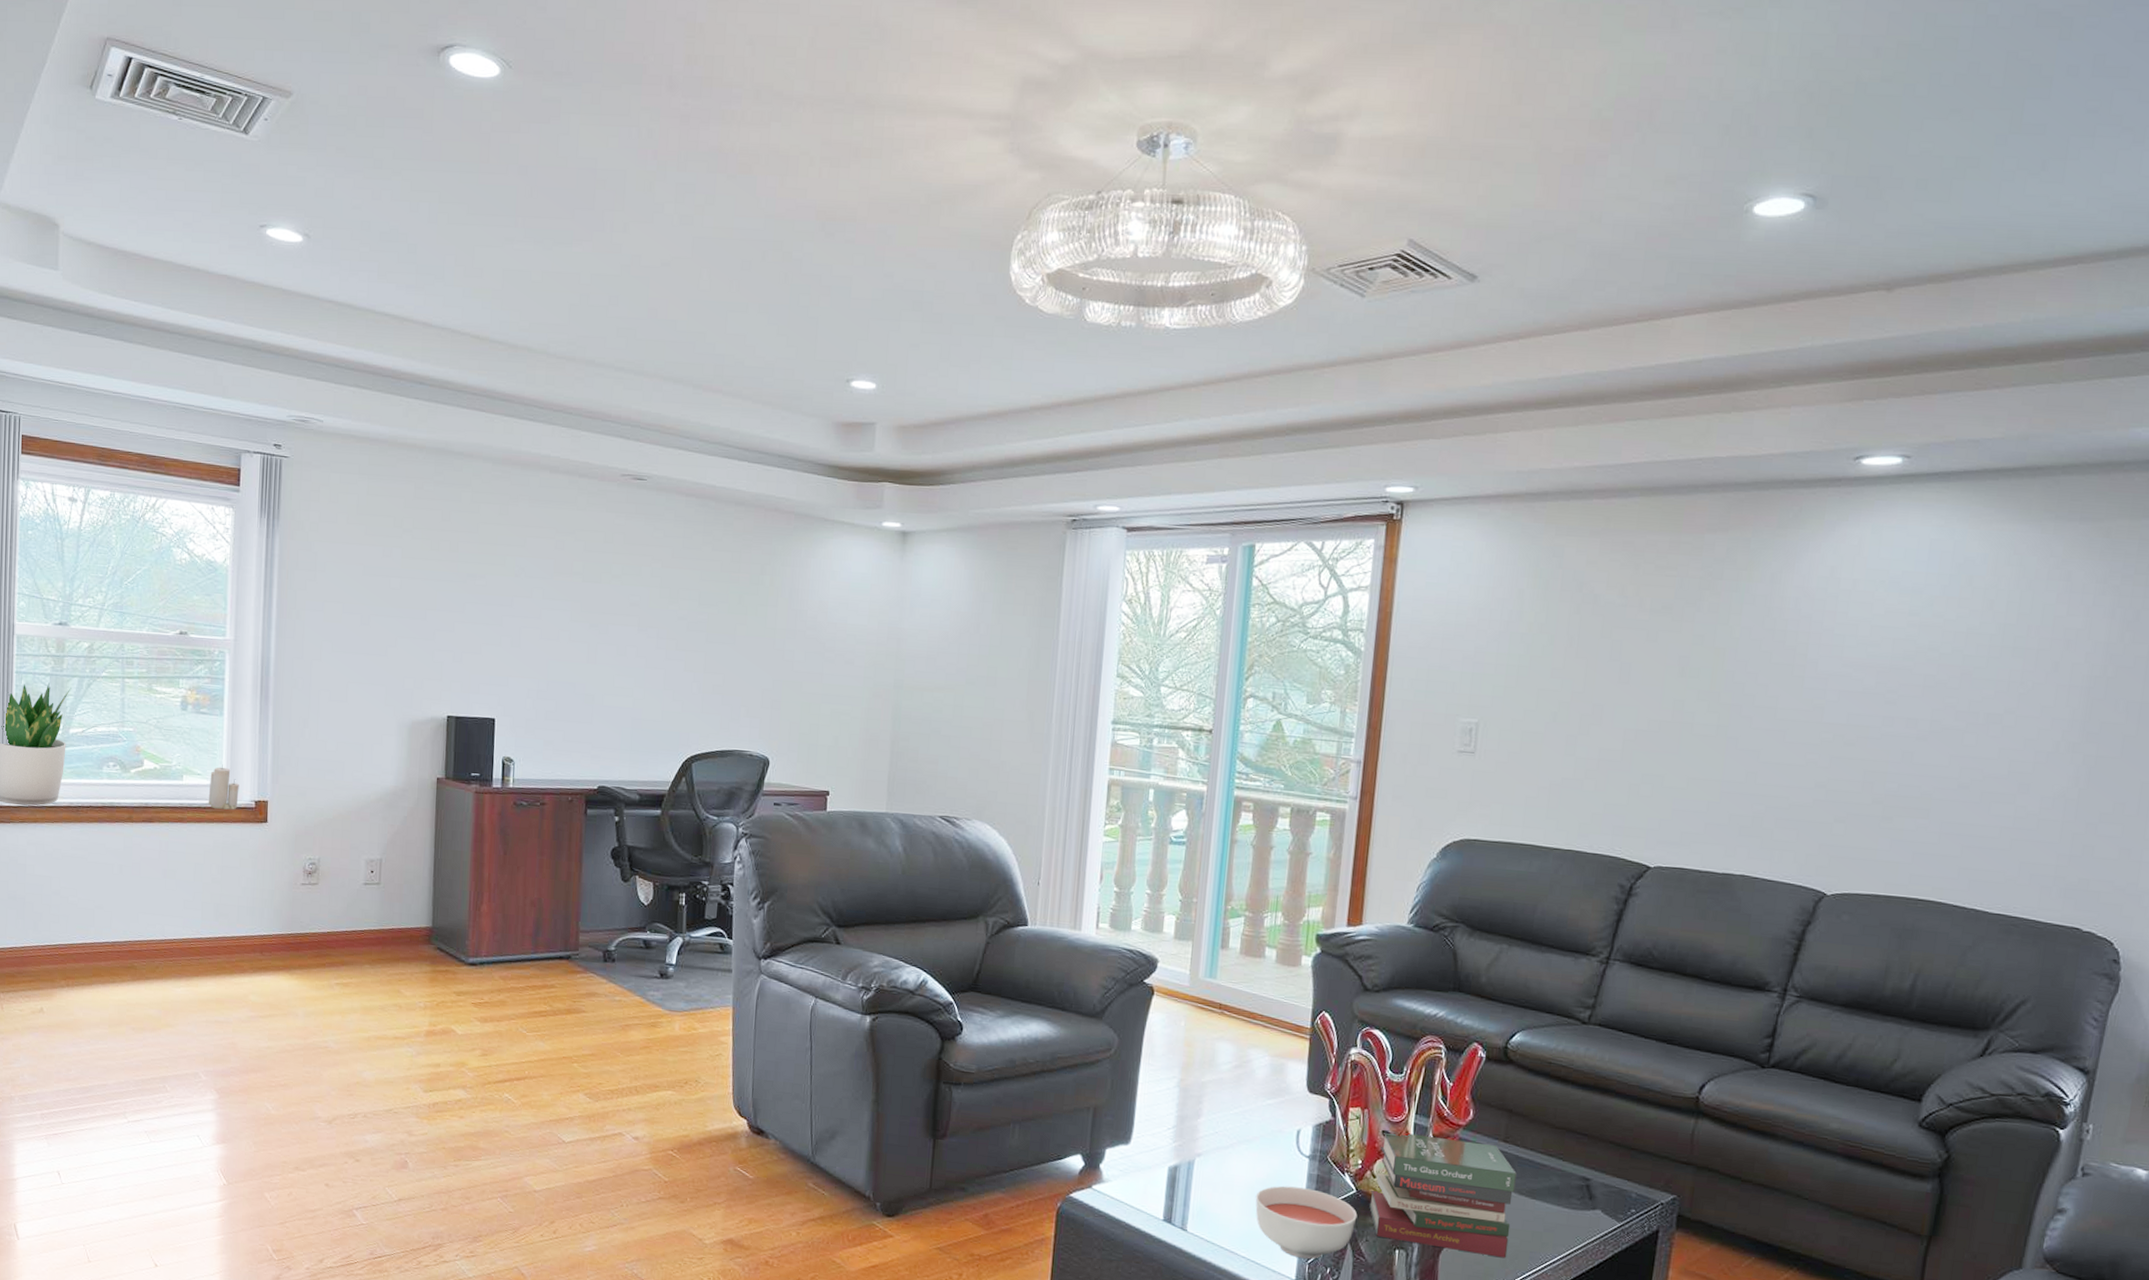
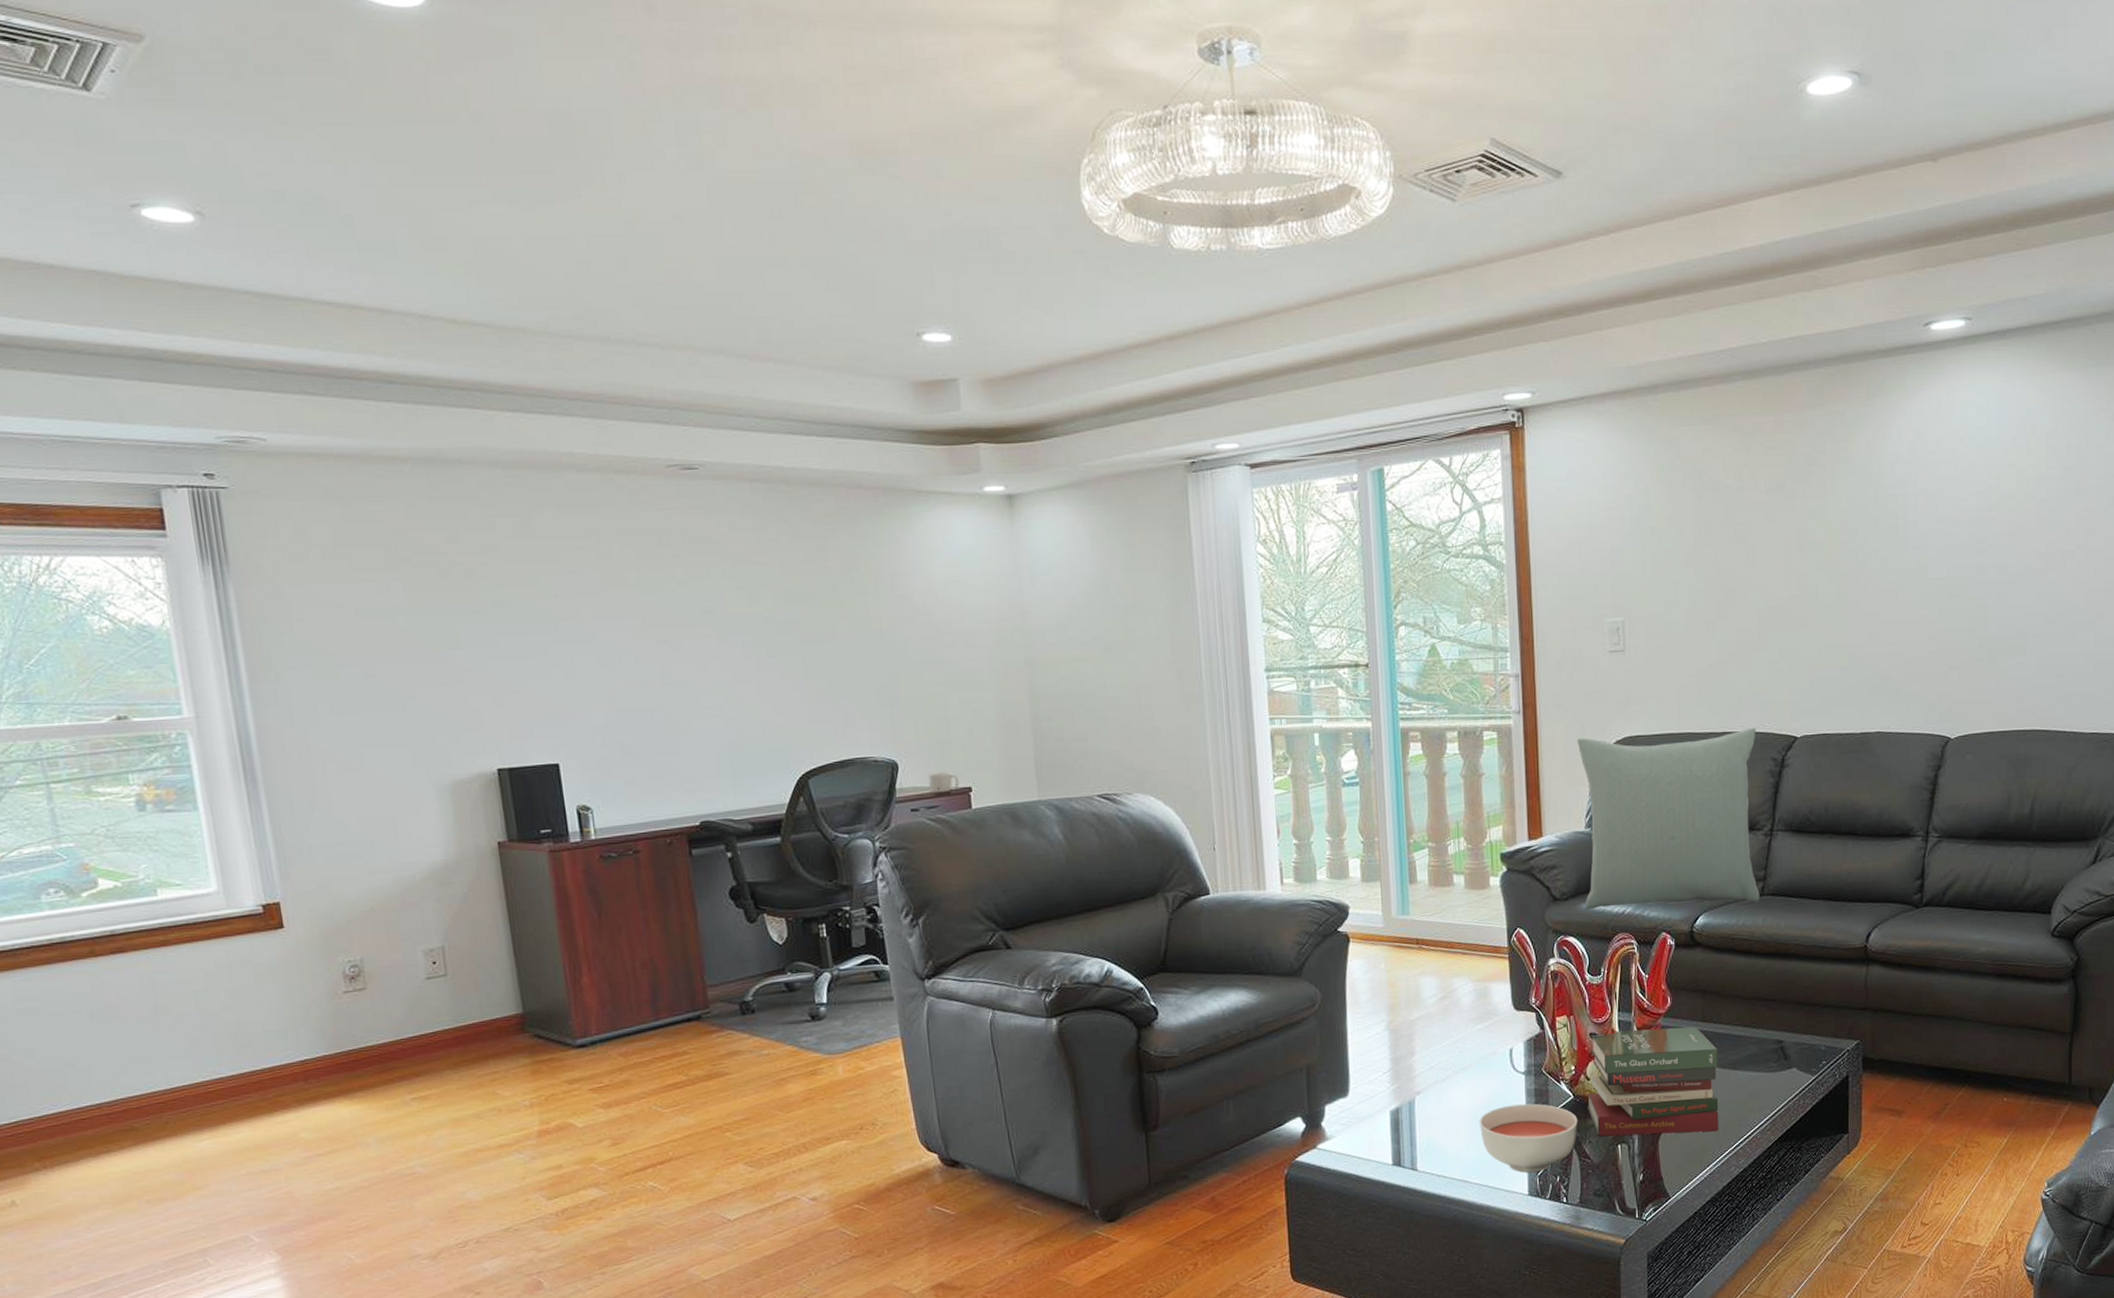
candle: present [208,764,239,810] -> none [194,868,239,922]
mug: none [792,773,819,796] -> present [928,772,959,796]
pillow: none [1396,833,1606,1030] -> present [1576,727,1760,910]

